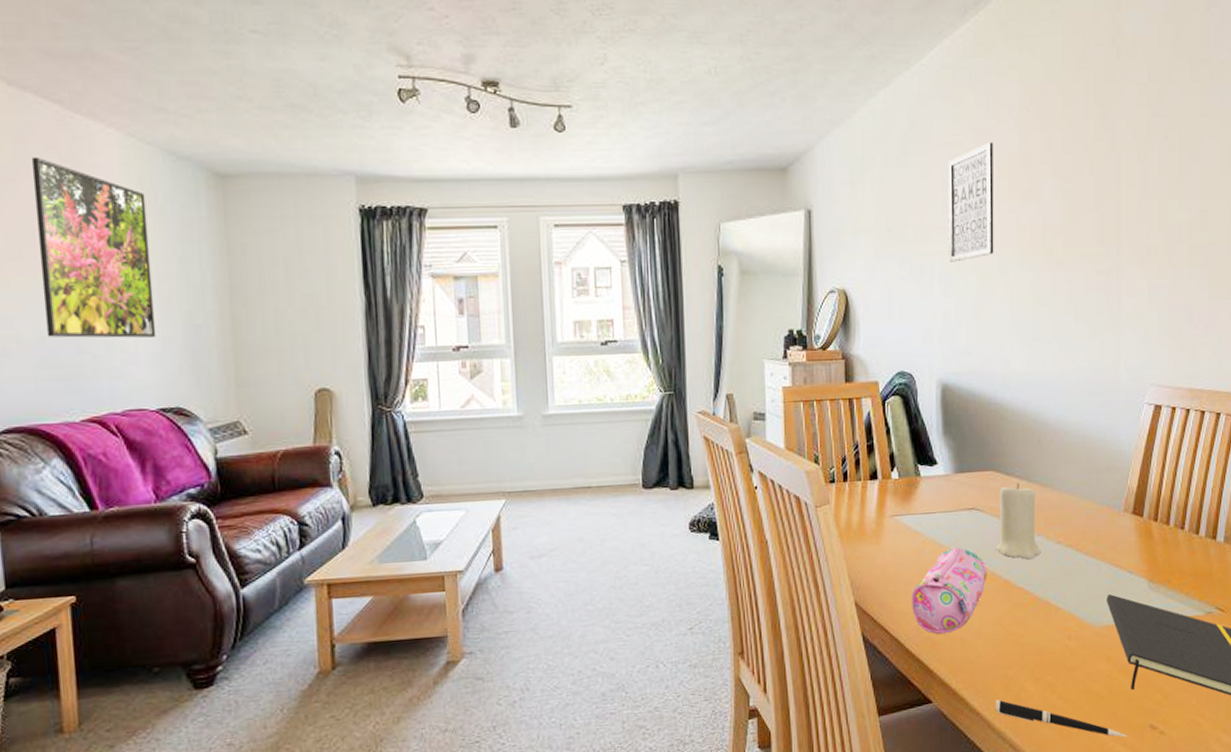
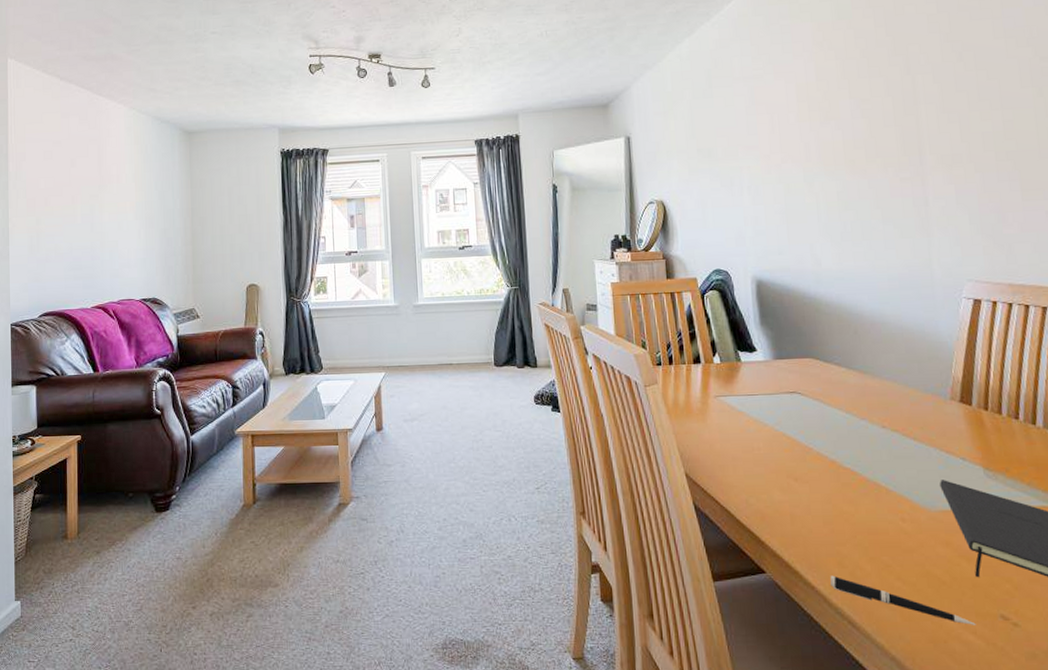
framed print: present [31,156,157,338] -> none [71,126,142,249]
pencil case: present [911,547,987,634] -> none [739,427,813,508]
wall art: present [948,142,994,262] -> none [750,73,799,175]
candle: present [995,482,1041,560] -> none [819,369,867,442]

